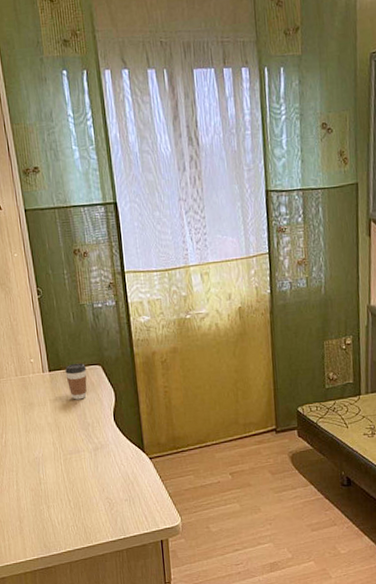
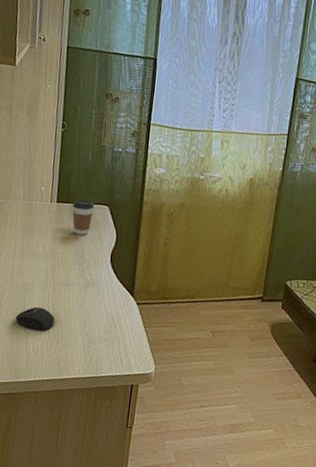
mouse: none [34,479,73,503] -> present [15,307,55,331]

